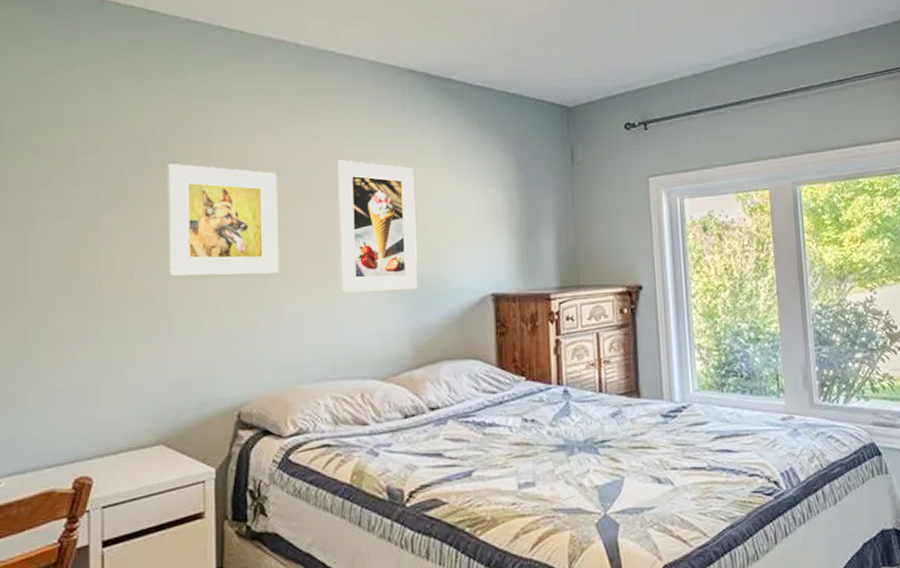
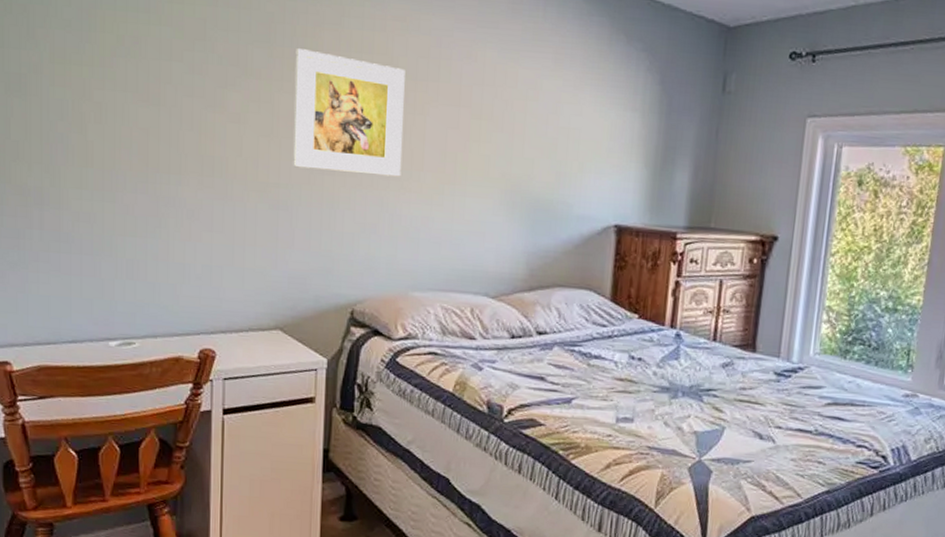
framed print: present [337,160,418,293] -> none [460,62,549,211]

